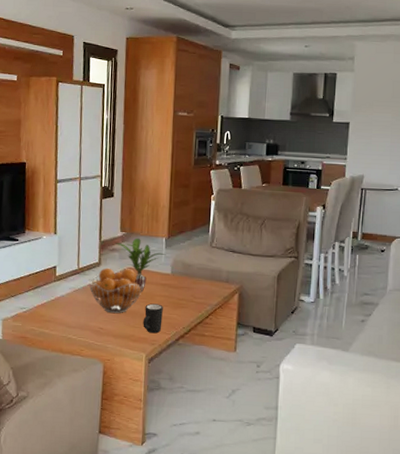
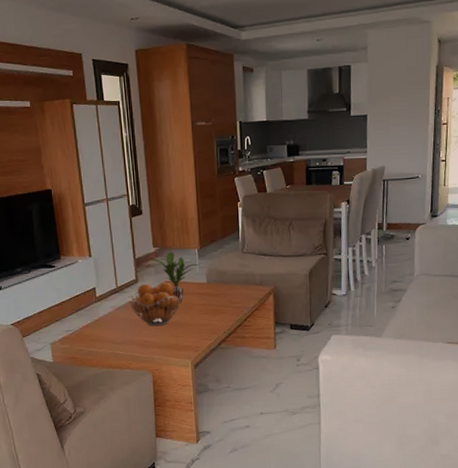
mug: present [143,303,163,334] -> none [185,312,204,341]

